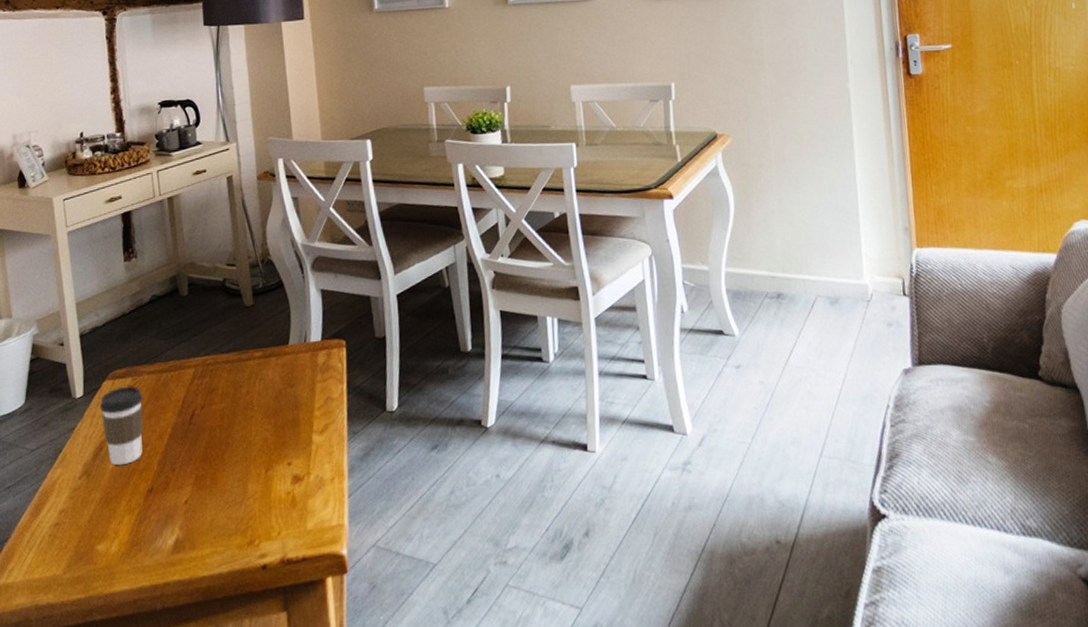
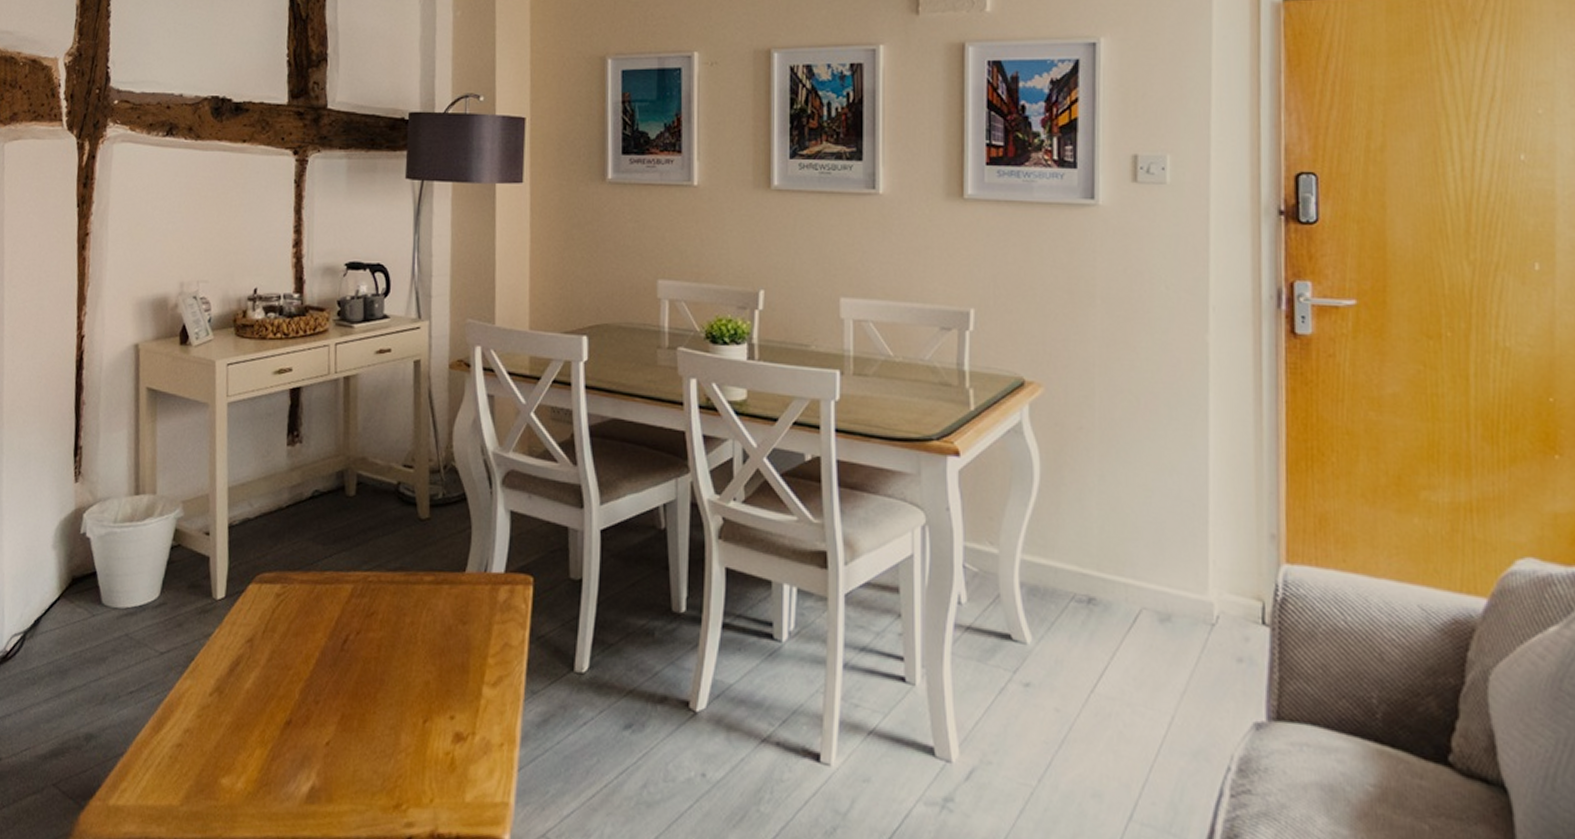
coffee cup: present [99,386,143,466] -> none [241,593,292,688]

